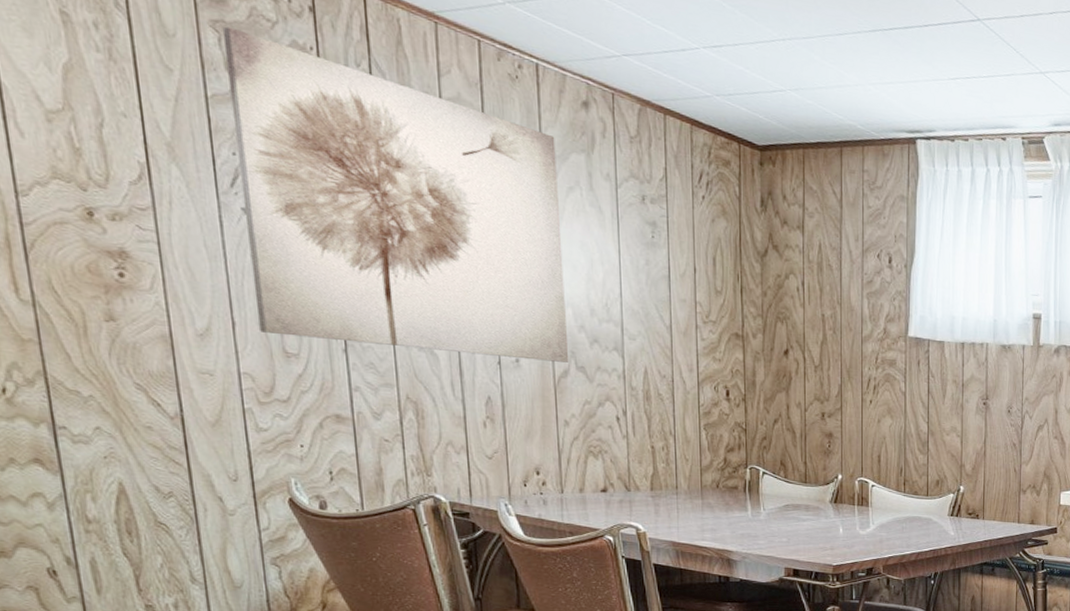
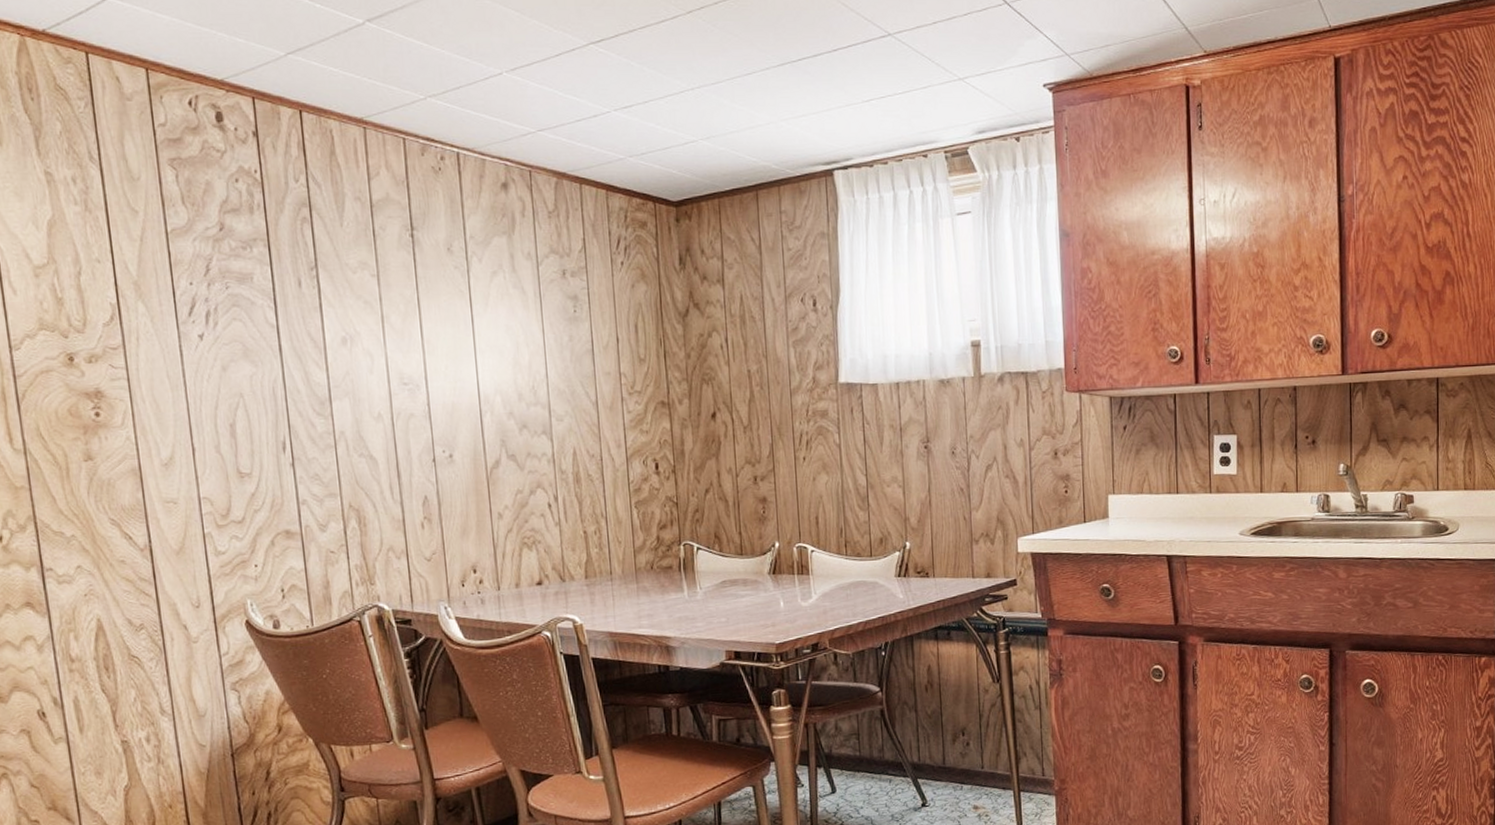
wall art: present [222,26,570,363] -> none [179,163,500,456]

